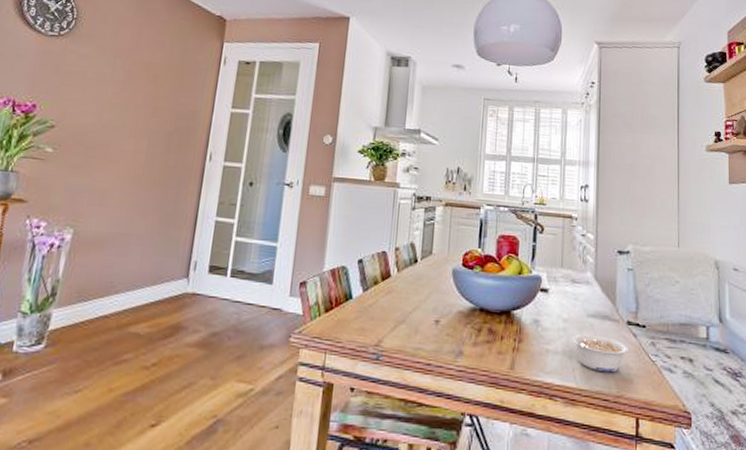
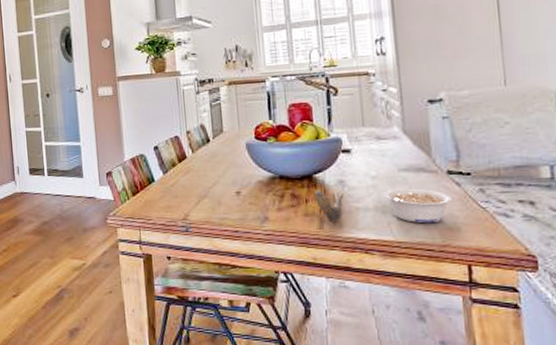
spoon: none [509,327,539,363] -> present [314,189,348,222]

